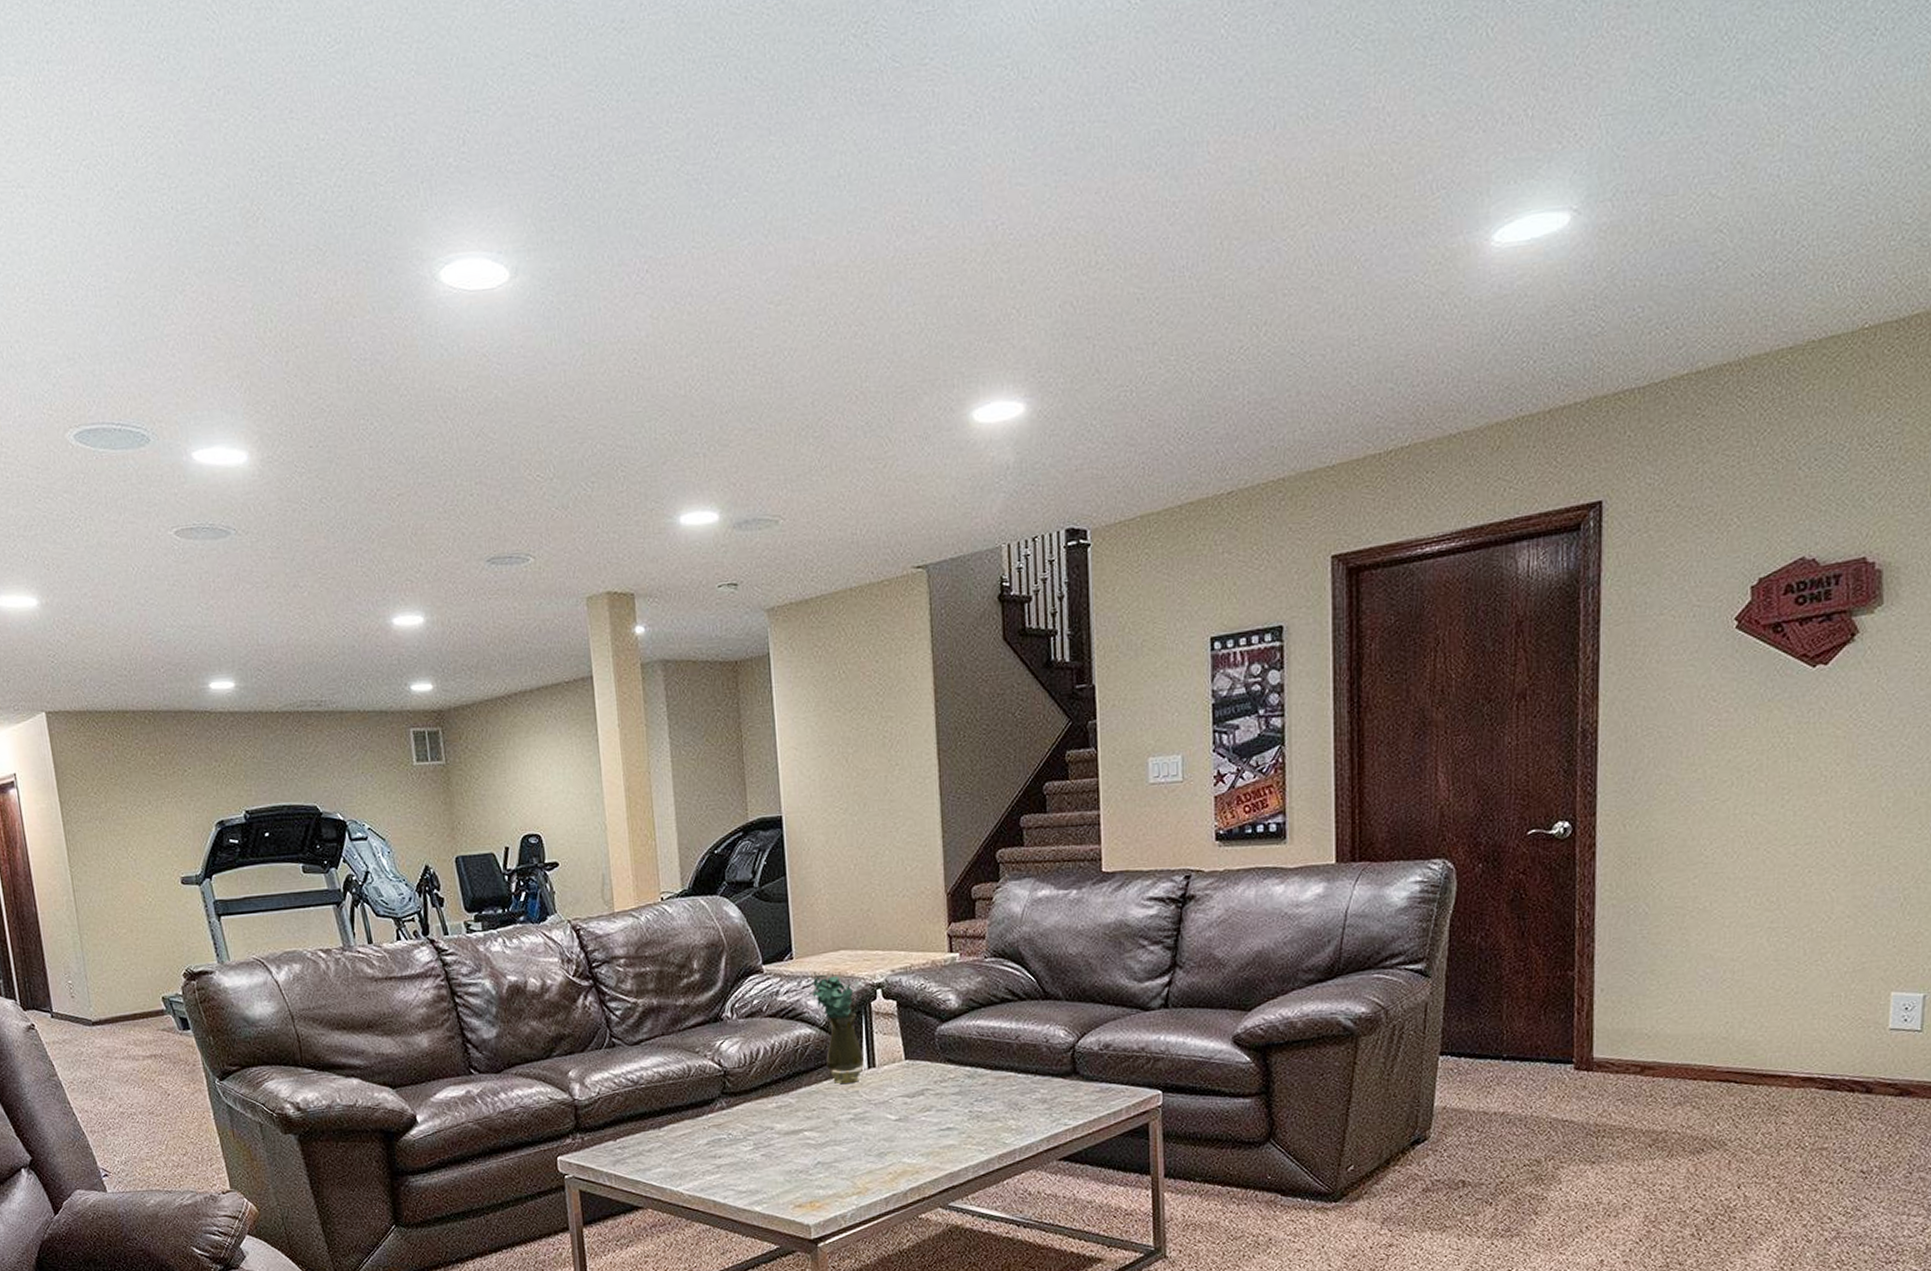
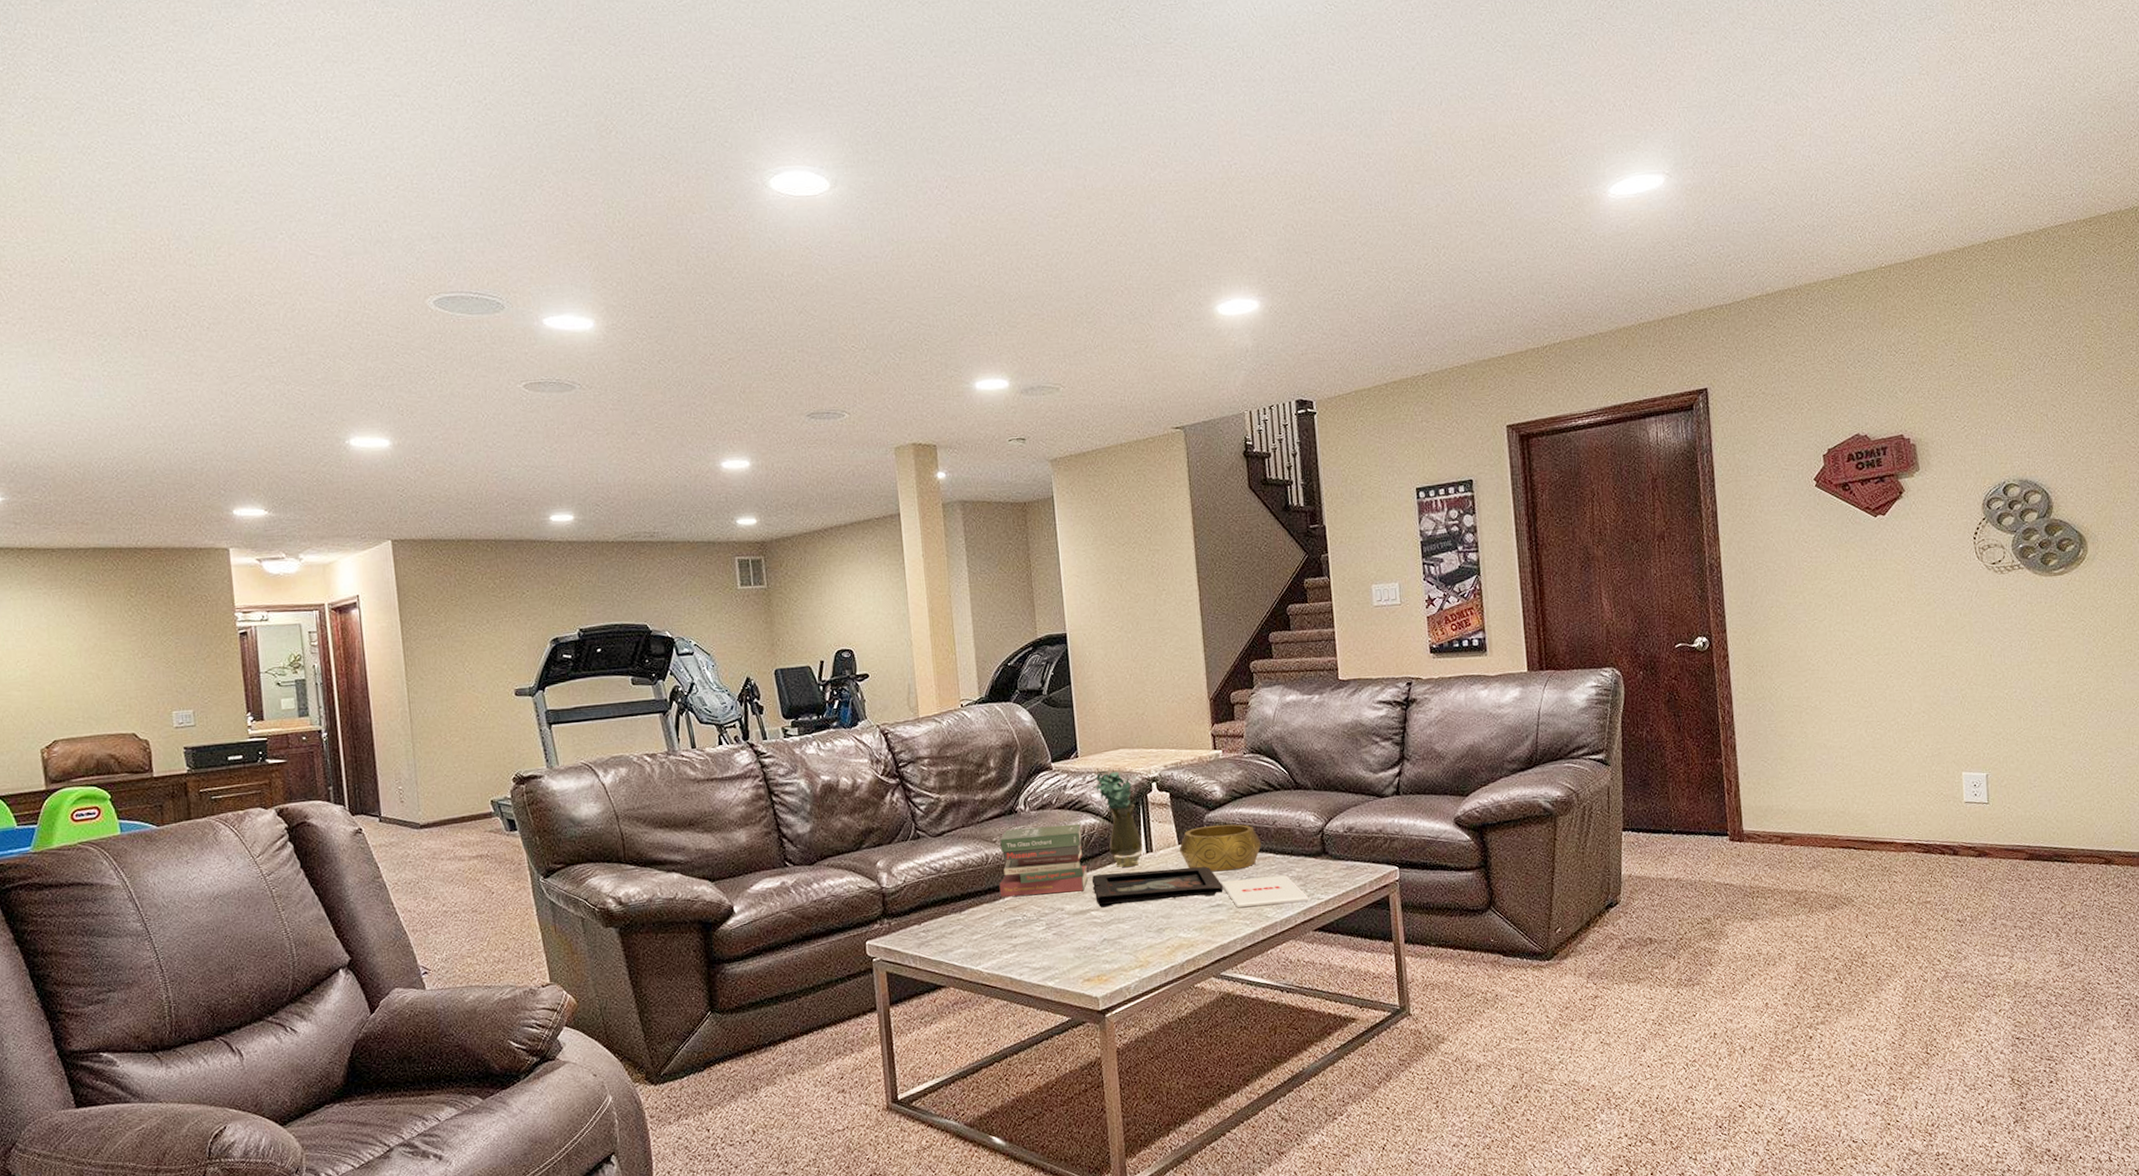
books: none [702,1034,802,1113] -> present [999,823,1089,897]
decorative tray: none [805,1085,955,1126] -> present [1091,866,1223,906]
decorative bowl: none [905,1038,1002,1091] -> present [1179,824,1262,872]
magazine: none [953,1097,1054,1133] -> present [1221,875,1309,908]

